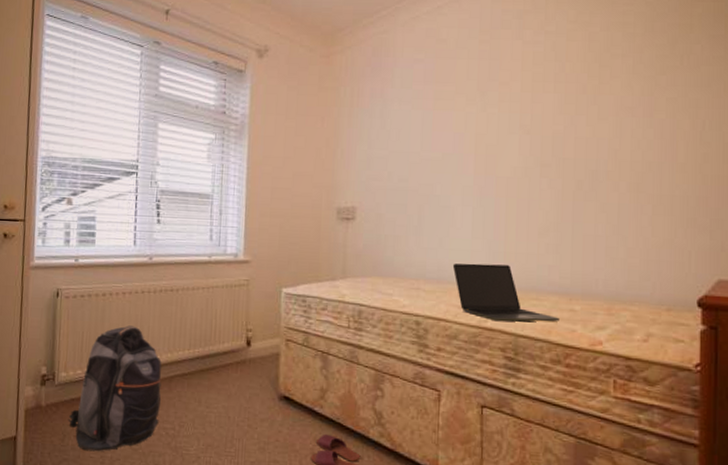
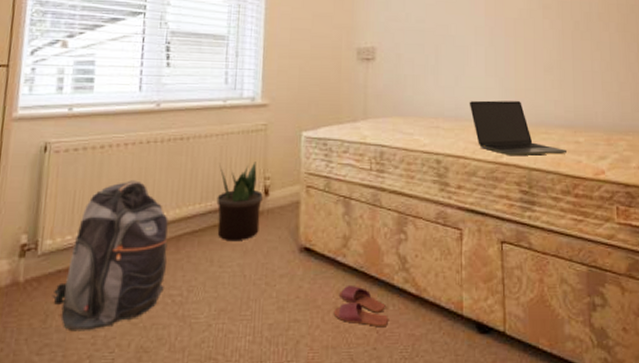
planter: none [203,314,245,385] -> present [216,162,263,240]

